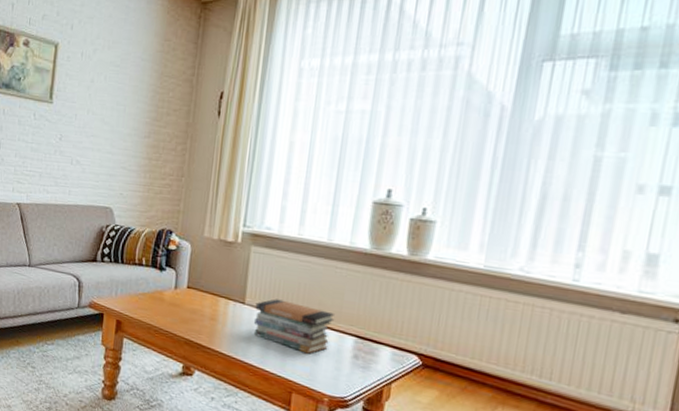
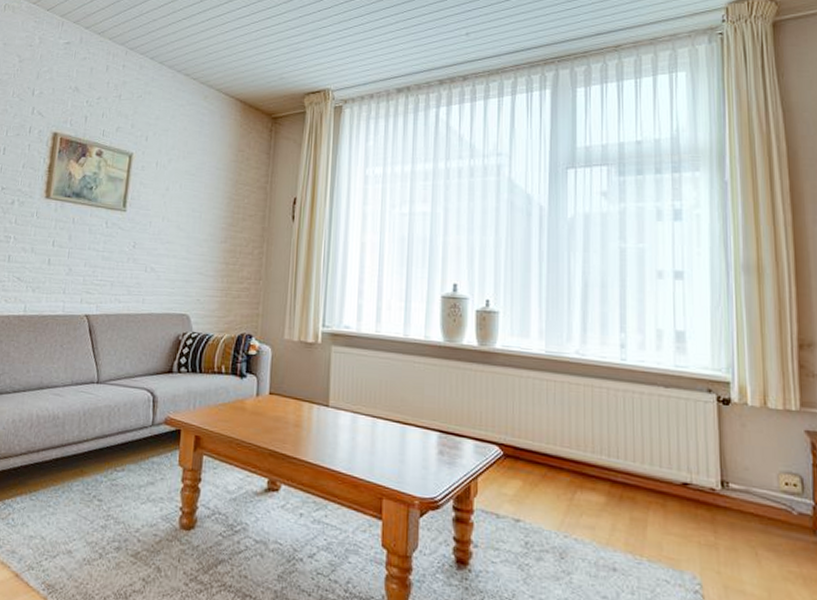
book stack: present [253,299,335,354] -> none [338,399,418,454]

